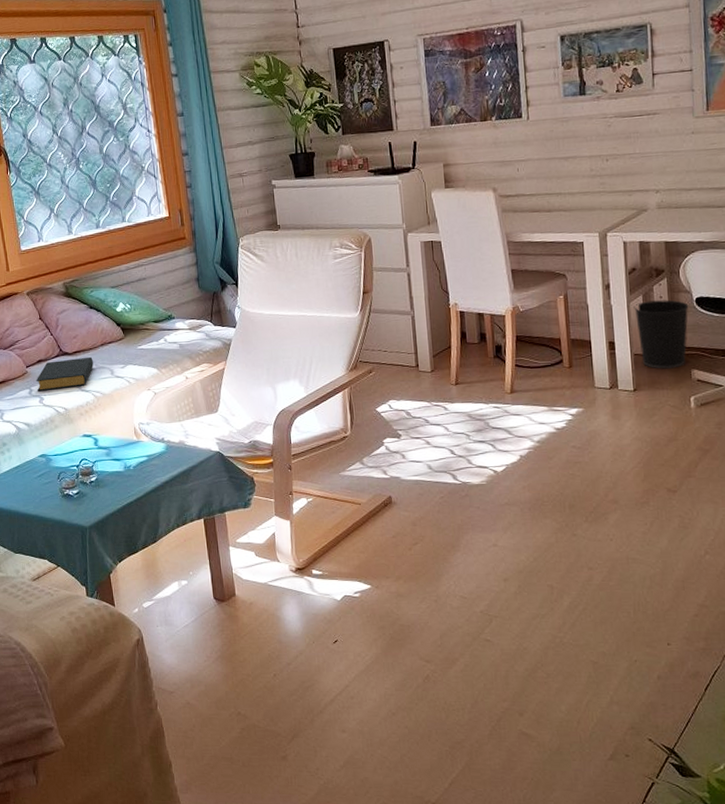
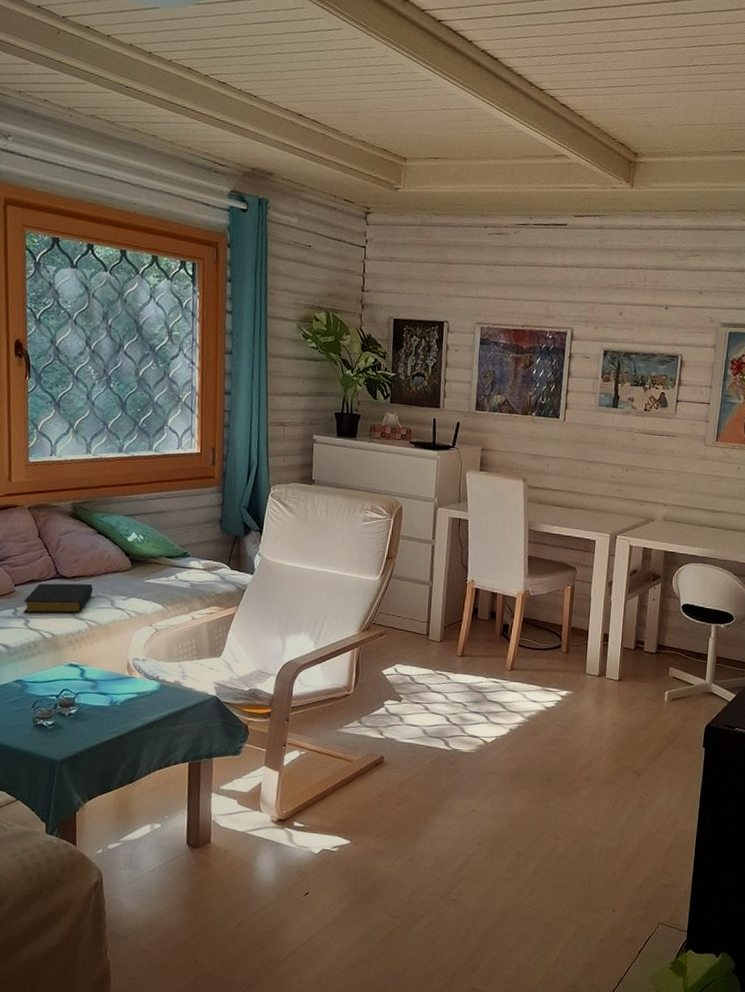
wastebasket: present [633,299,689,369] -> none [629,601,676,665]

